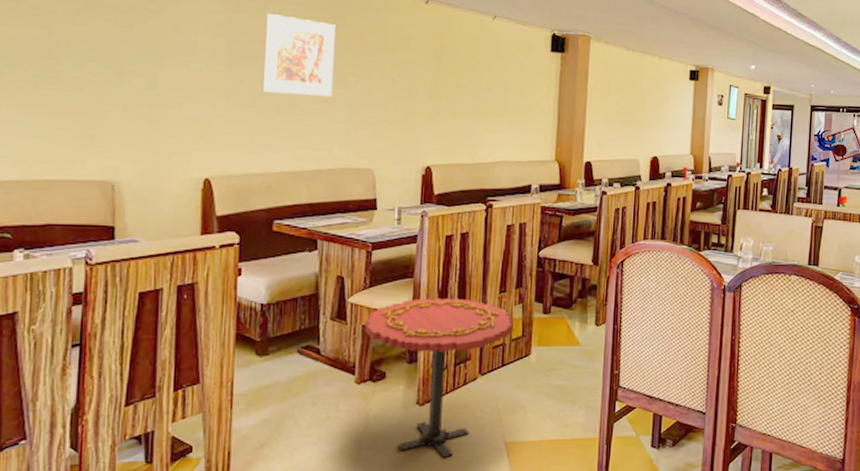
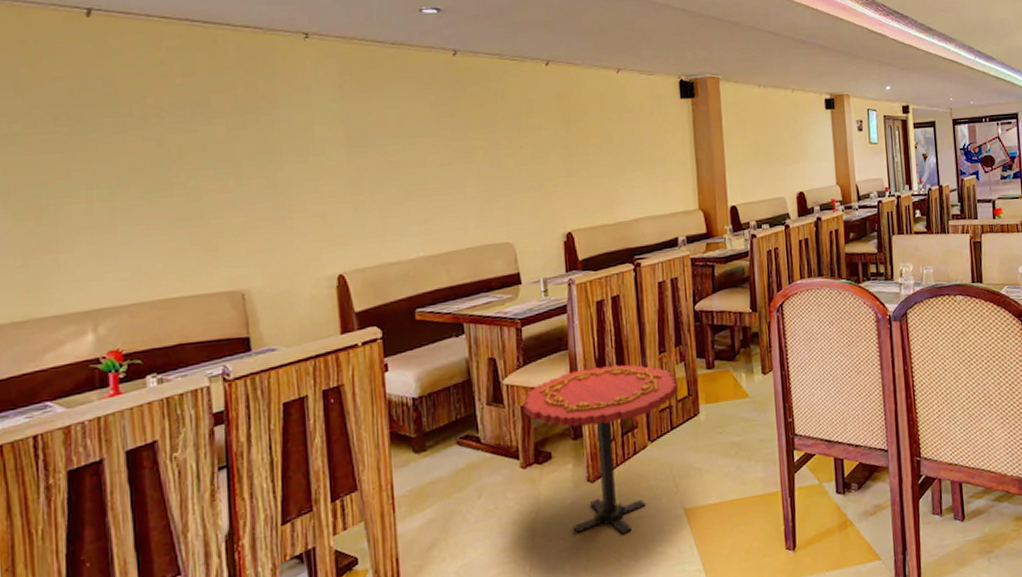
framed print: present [262,14,335,97] -> none [383,96,460,177]

